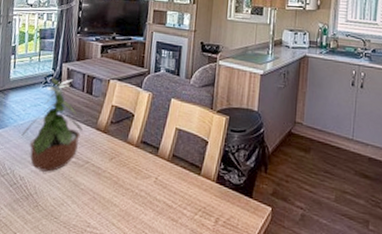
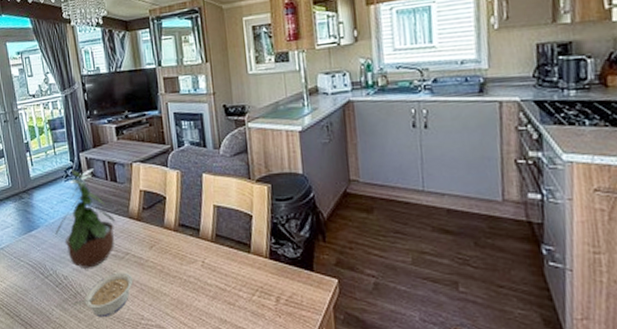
legume: none [23,179,88,222] -> present [73,272,133,318]

